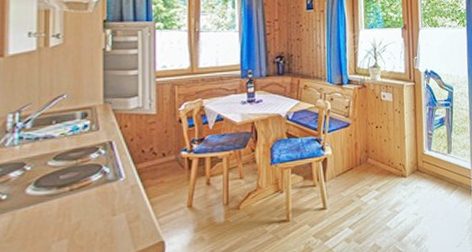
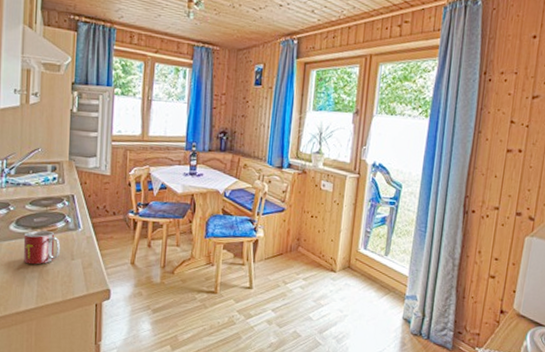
mug: none [46,187,98,231] -> present [23,230,61,265]

